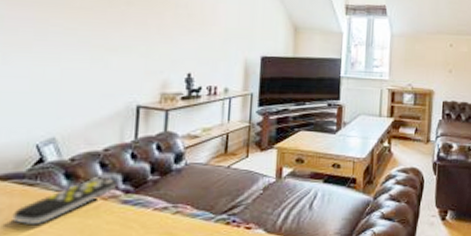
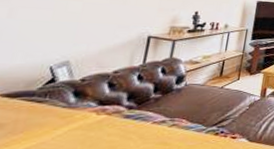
remote control: present [12,177,116,226] -> none [16,95,121,138]

